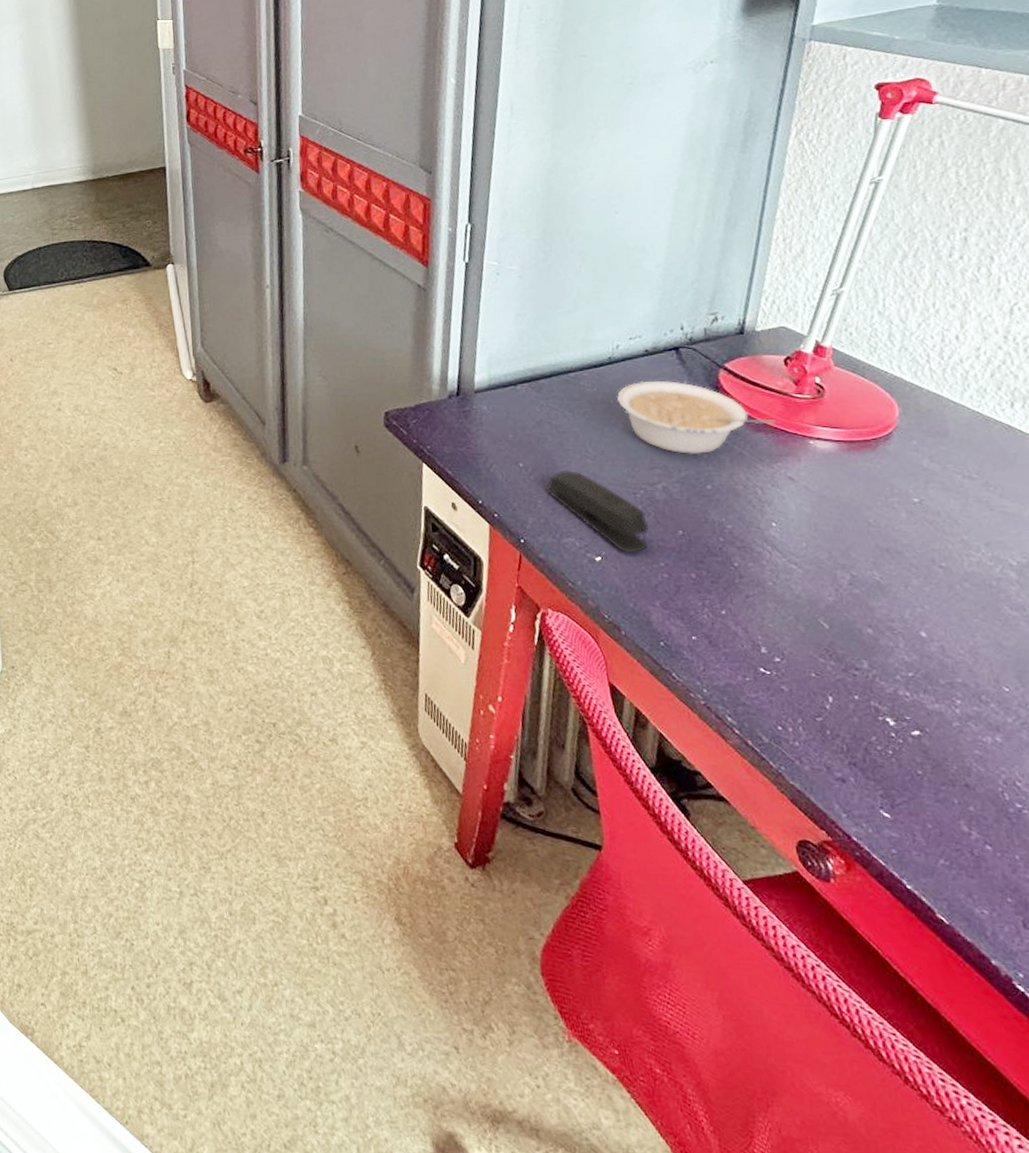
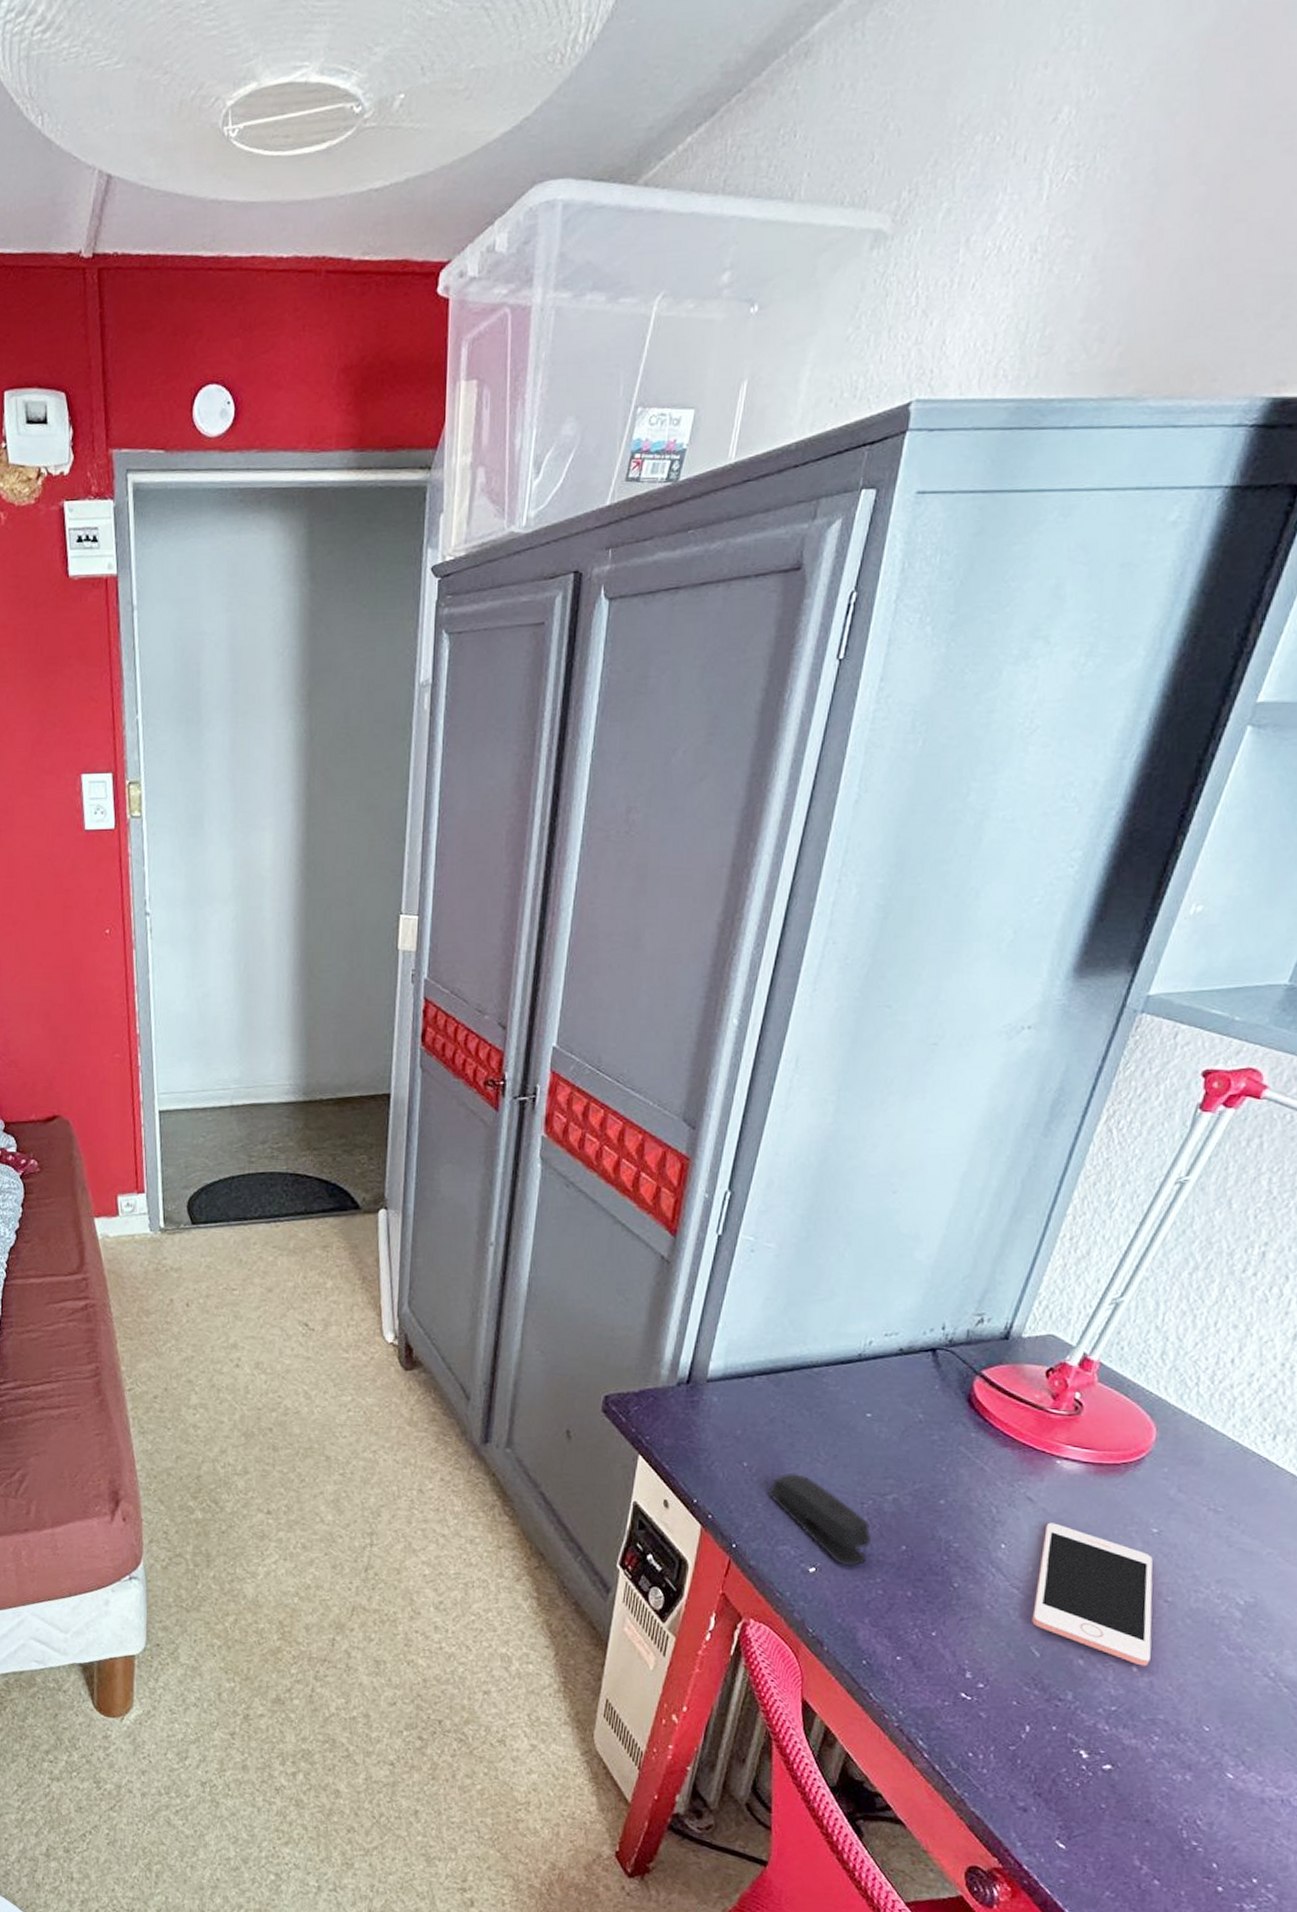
legume: present [617,380,777,455] -> none [861,1382,1026,1467]
cell phone: none [810,499,937,631] -> present [1032,1522,1153,1666]

